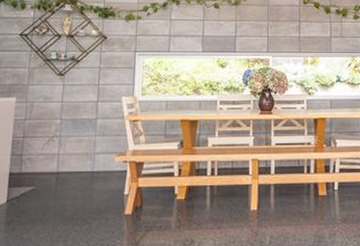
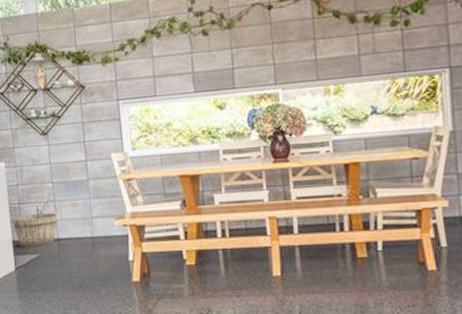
wooden bucket: none [13,140,60,179] -> present [12,206,57,247]

